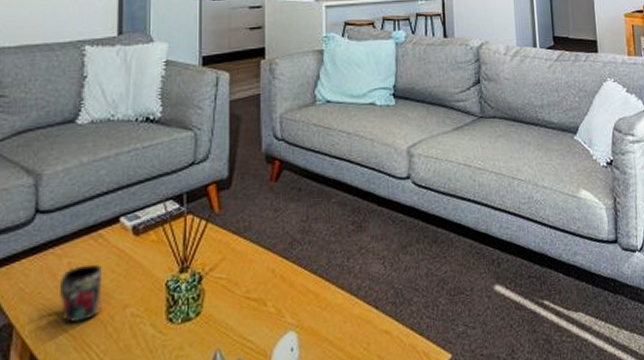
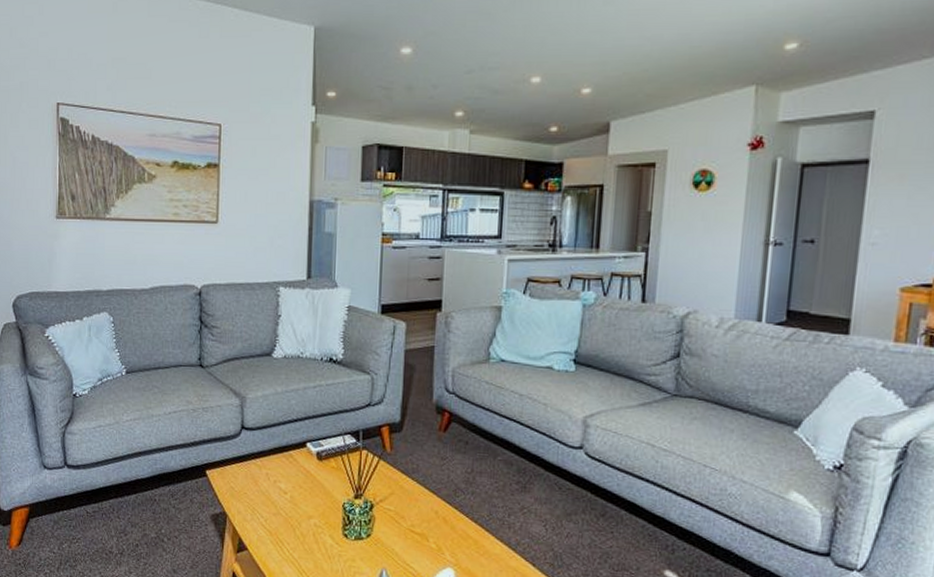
mug: present [60,264,103,323] -> none [260,477,293,522]

